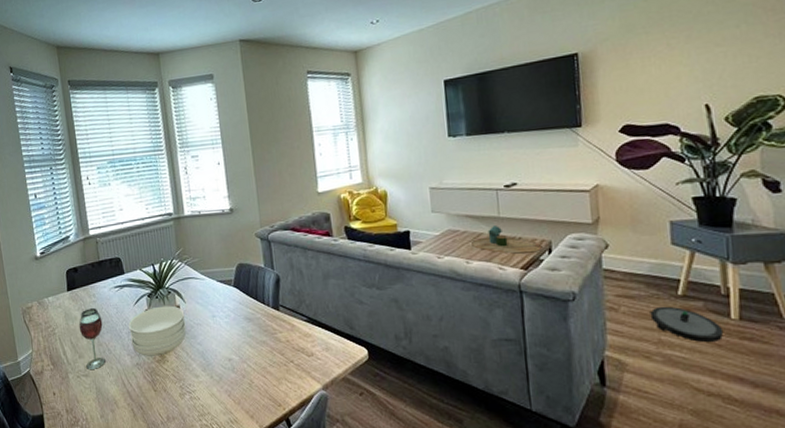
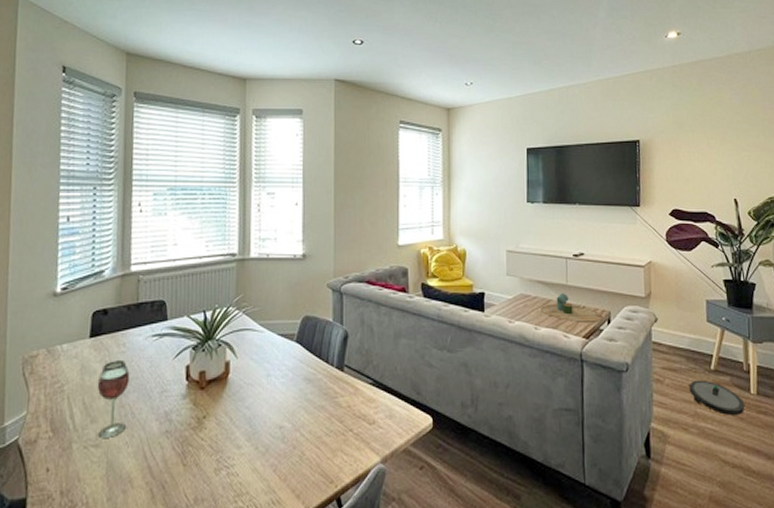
bowl: present [128,305,187,356] -> none [162,361,235,422]

